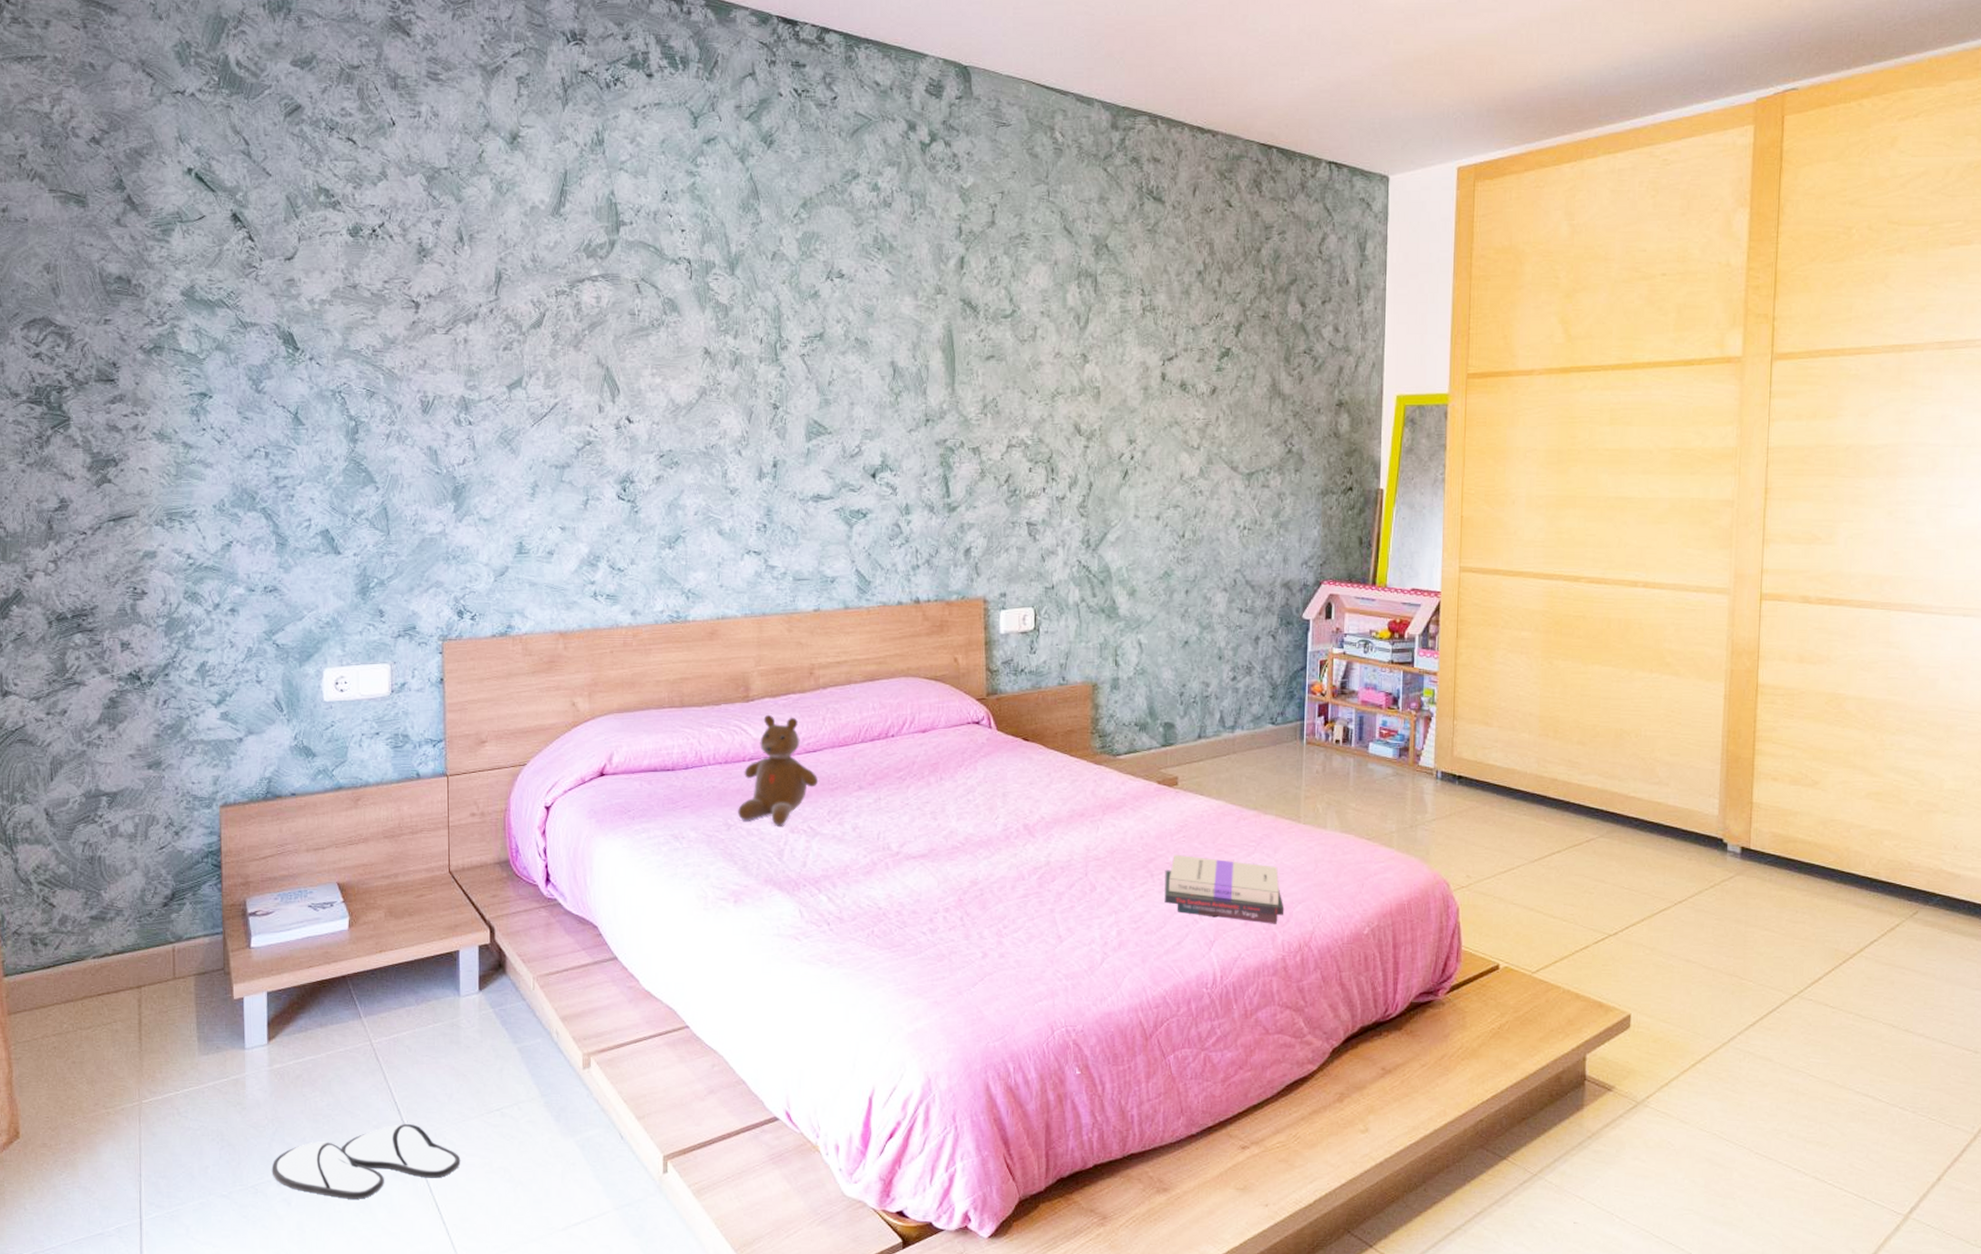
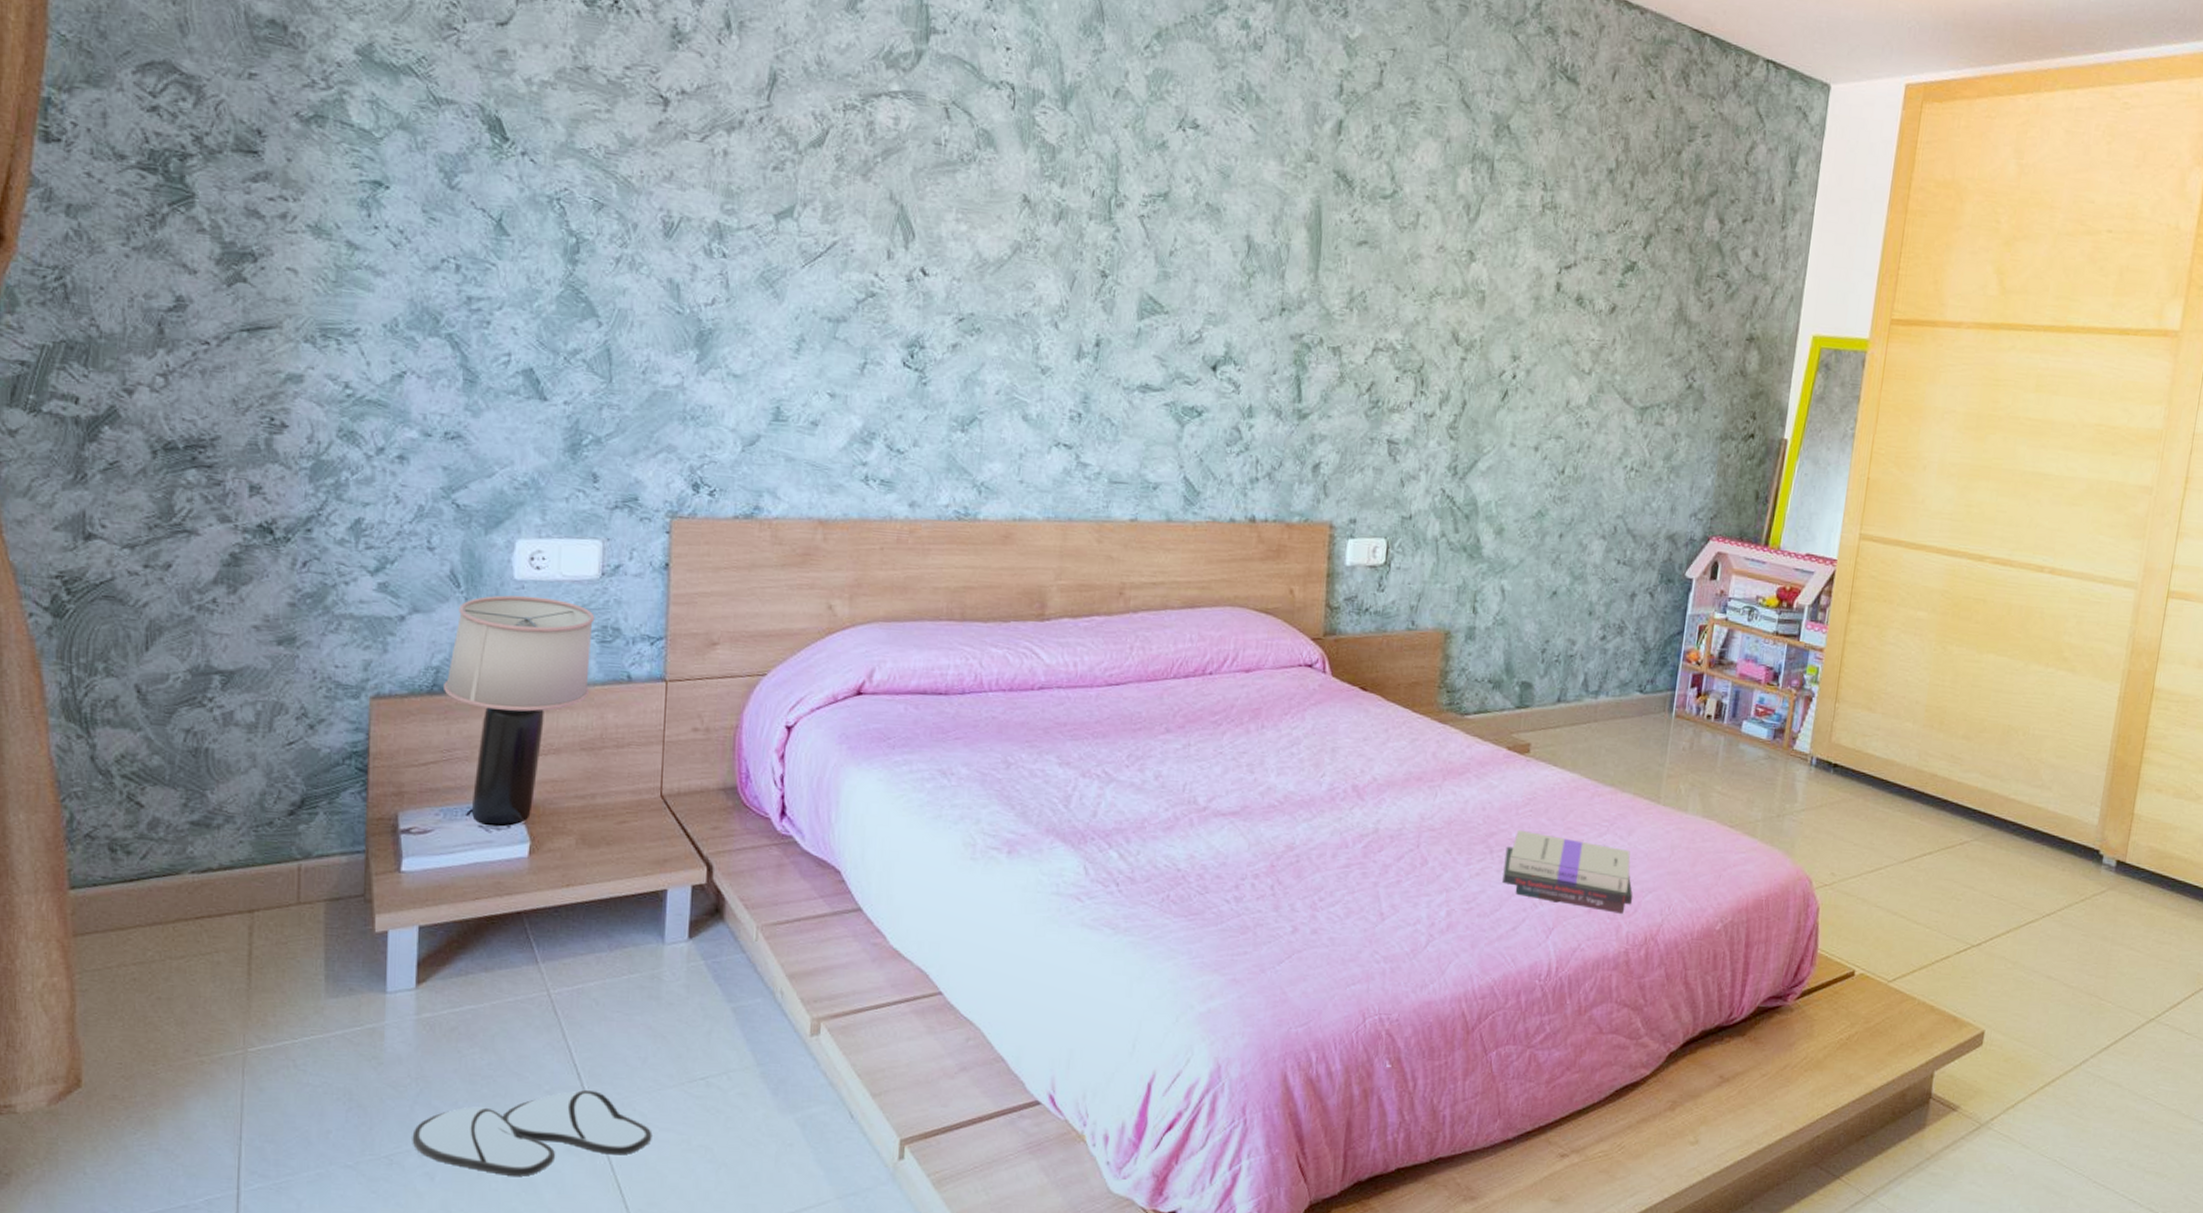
table lamp: none [275,714,388,906] -> present [444,595,595,827]
stuffed bear: present [738,714,819,825] -> none [1020,637,1120,767]

